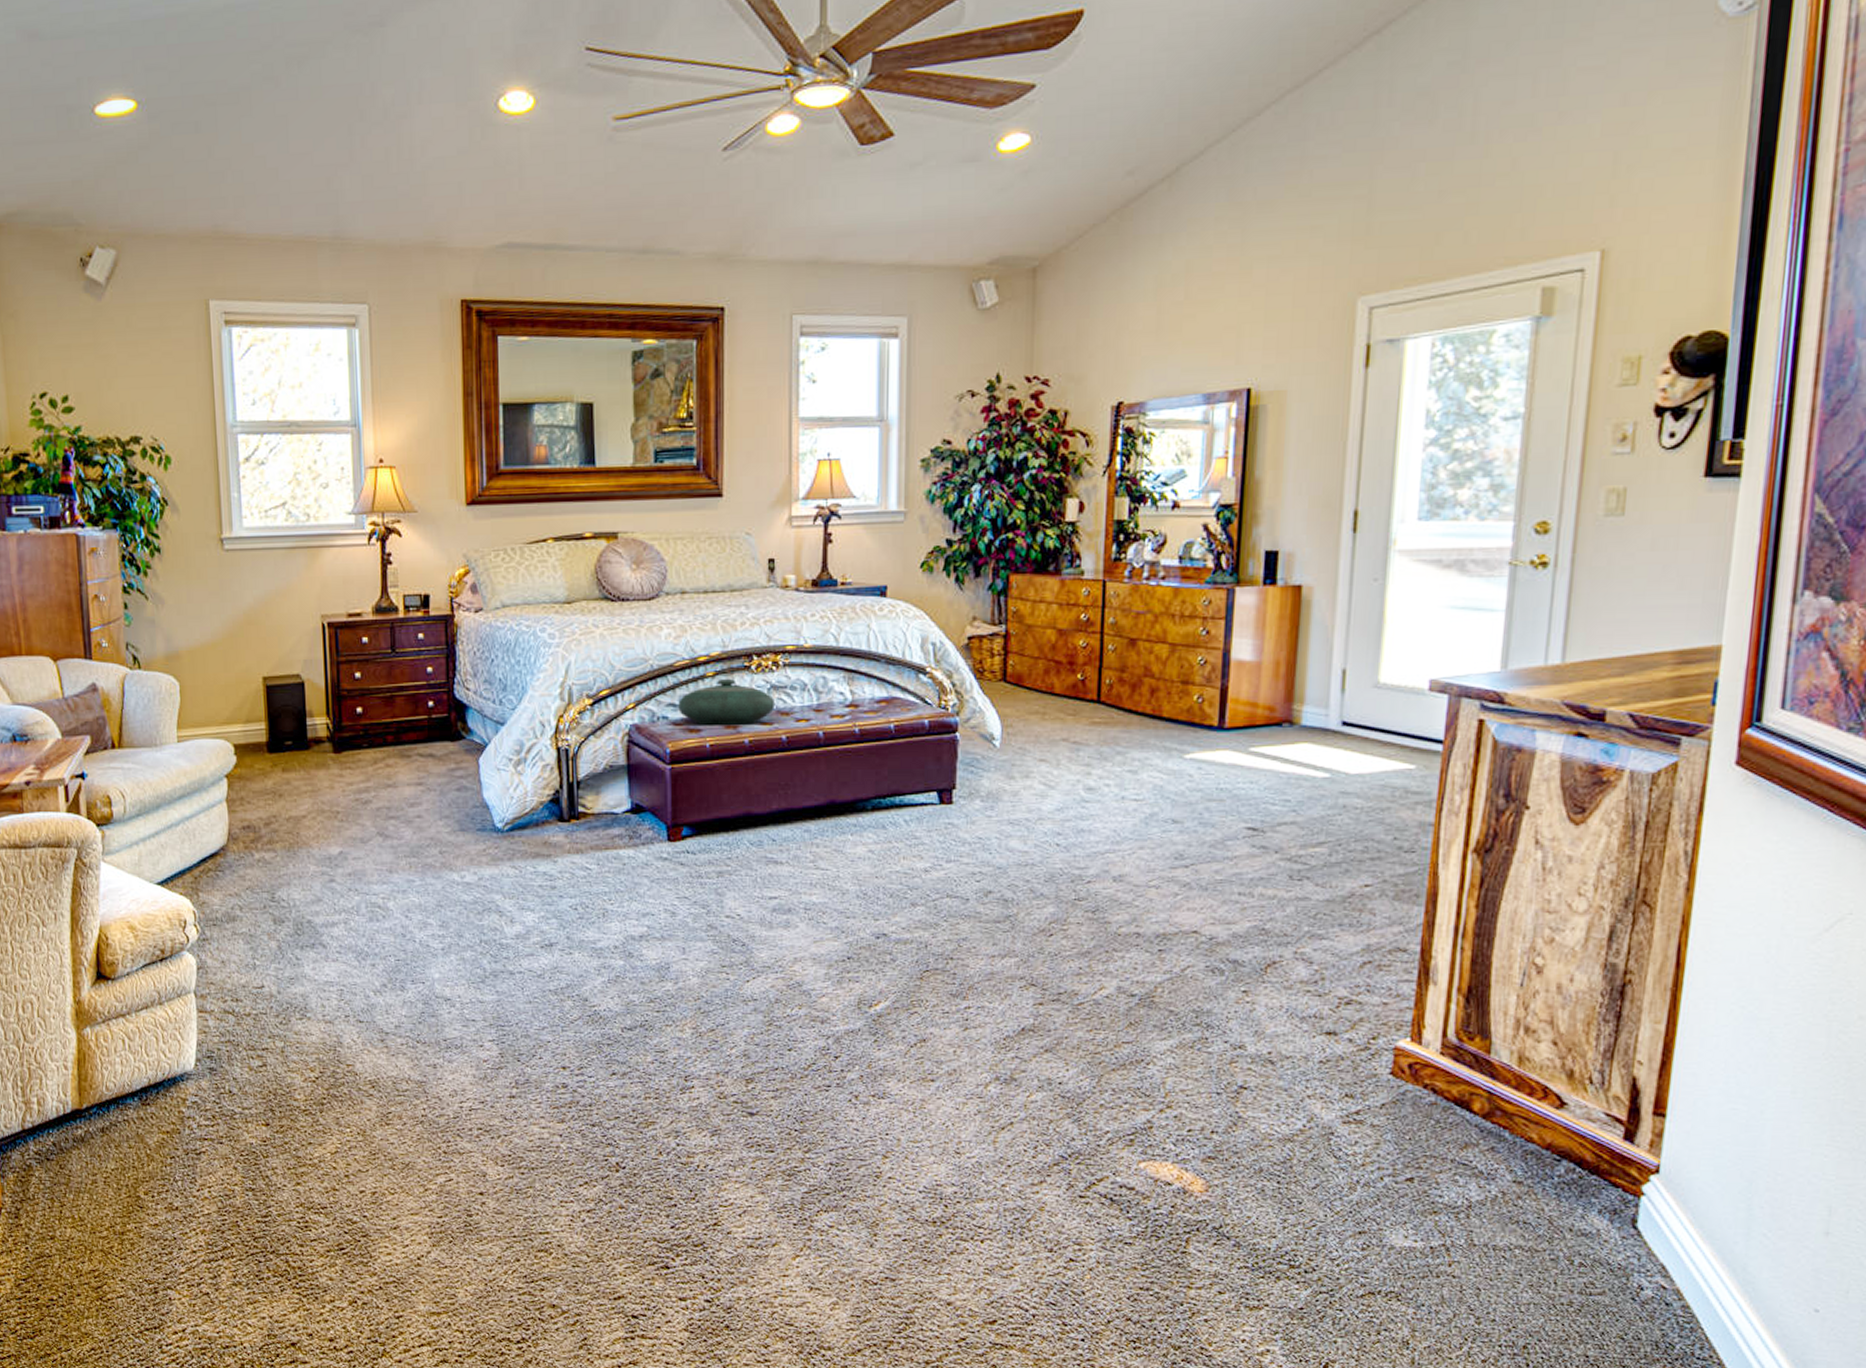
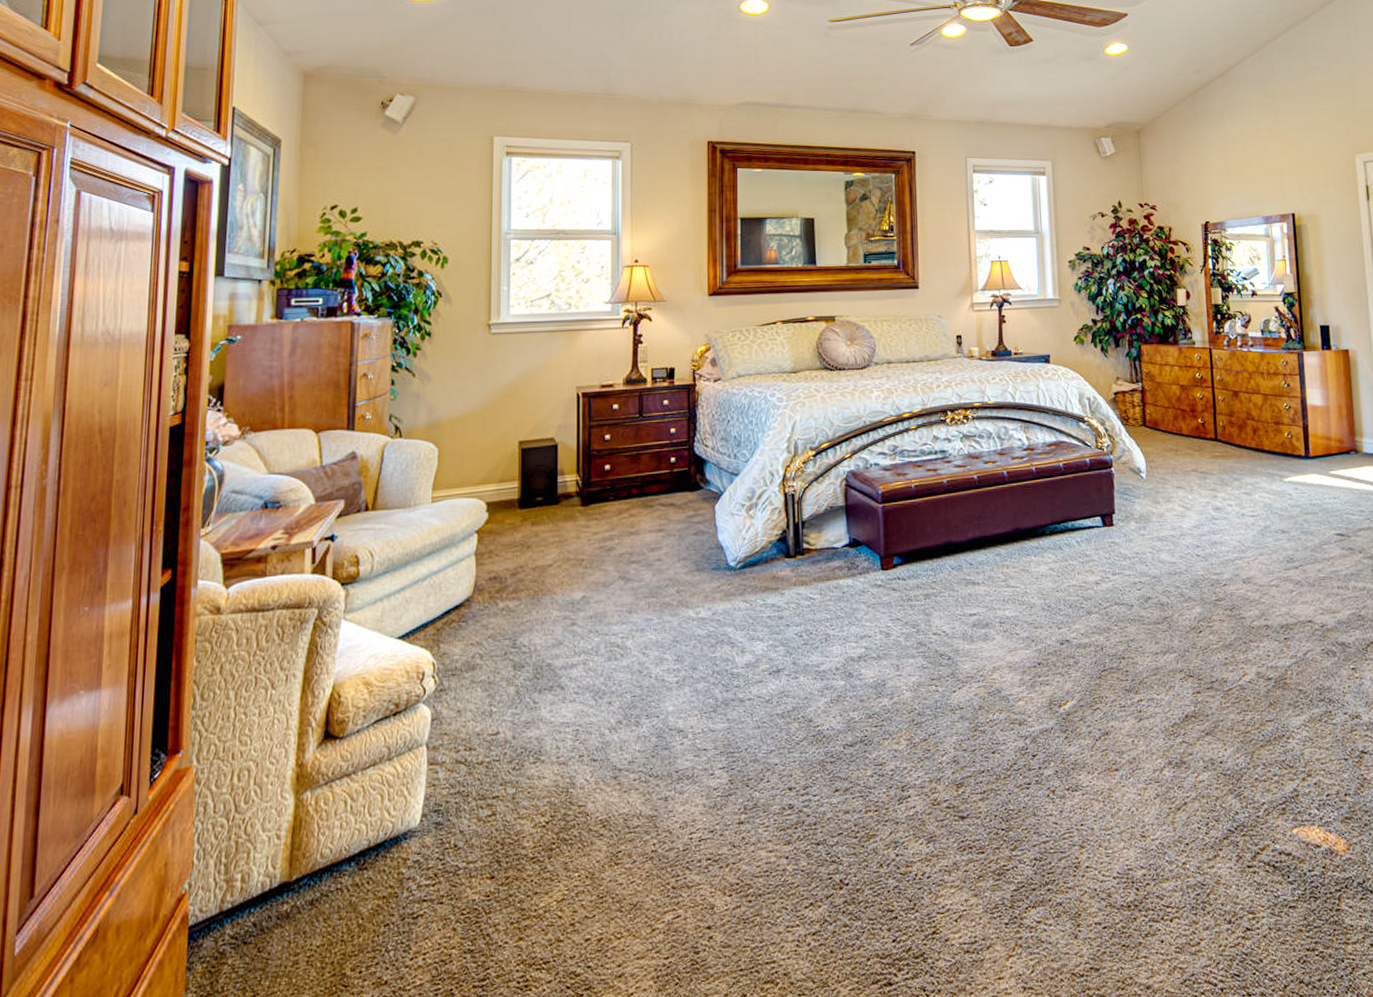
decorative bowl: present [678,678,776,725] -> none [887,430,968,470]

